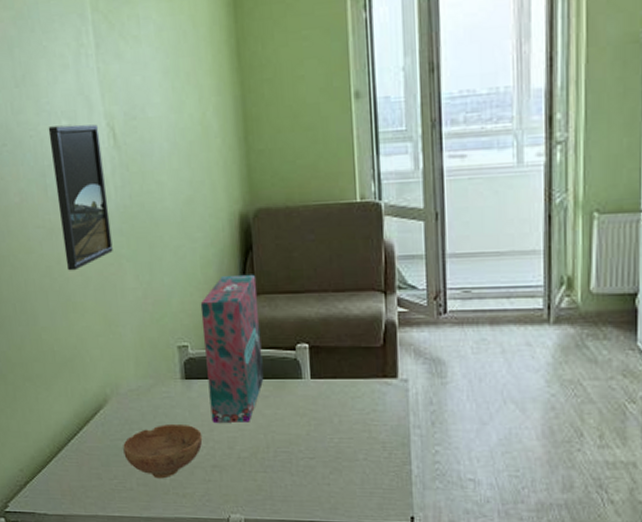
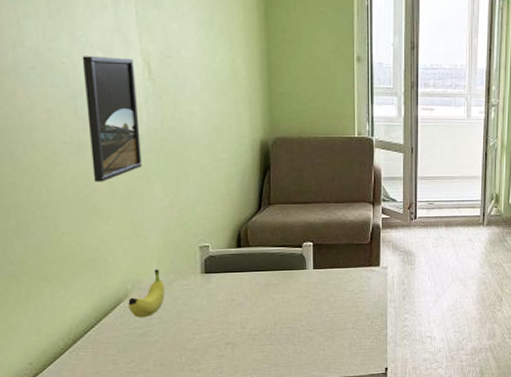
fruit: none [107,372,145,428] -> present [128,269,165,318]
bowl: present [123,425,203,479] -> none [141,311,218,359]
cereal box: present [200,274,264,424] -> none [222,188,275,309]

